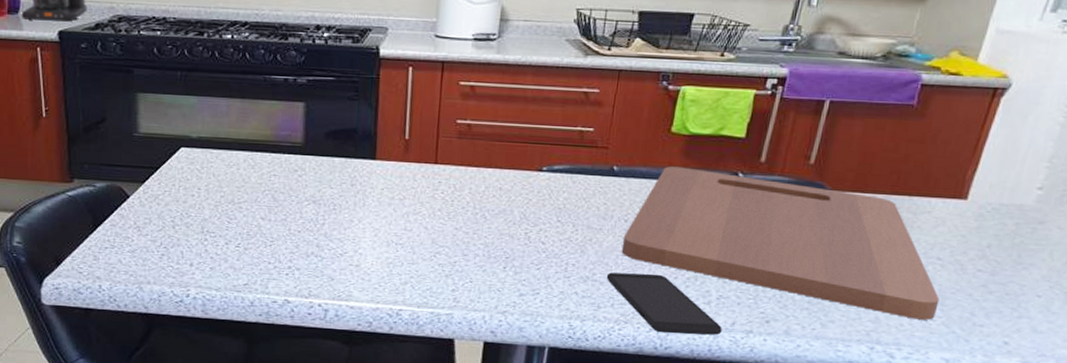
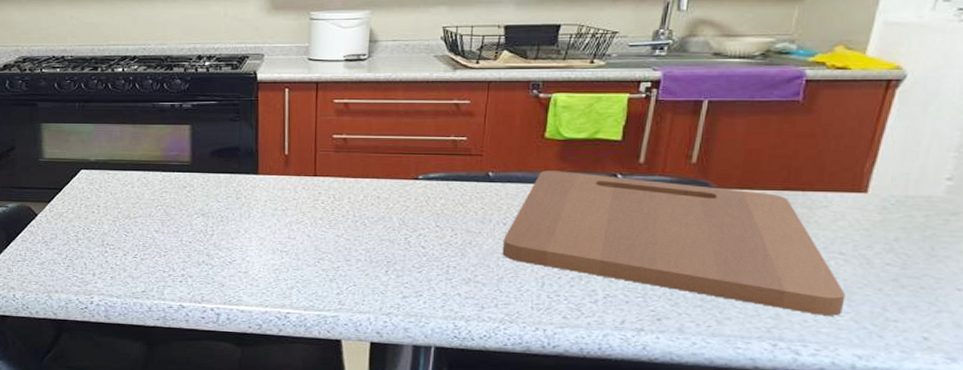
mobile phone: present [606,272,722,335] -> none [488,274,611,334]

